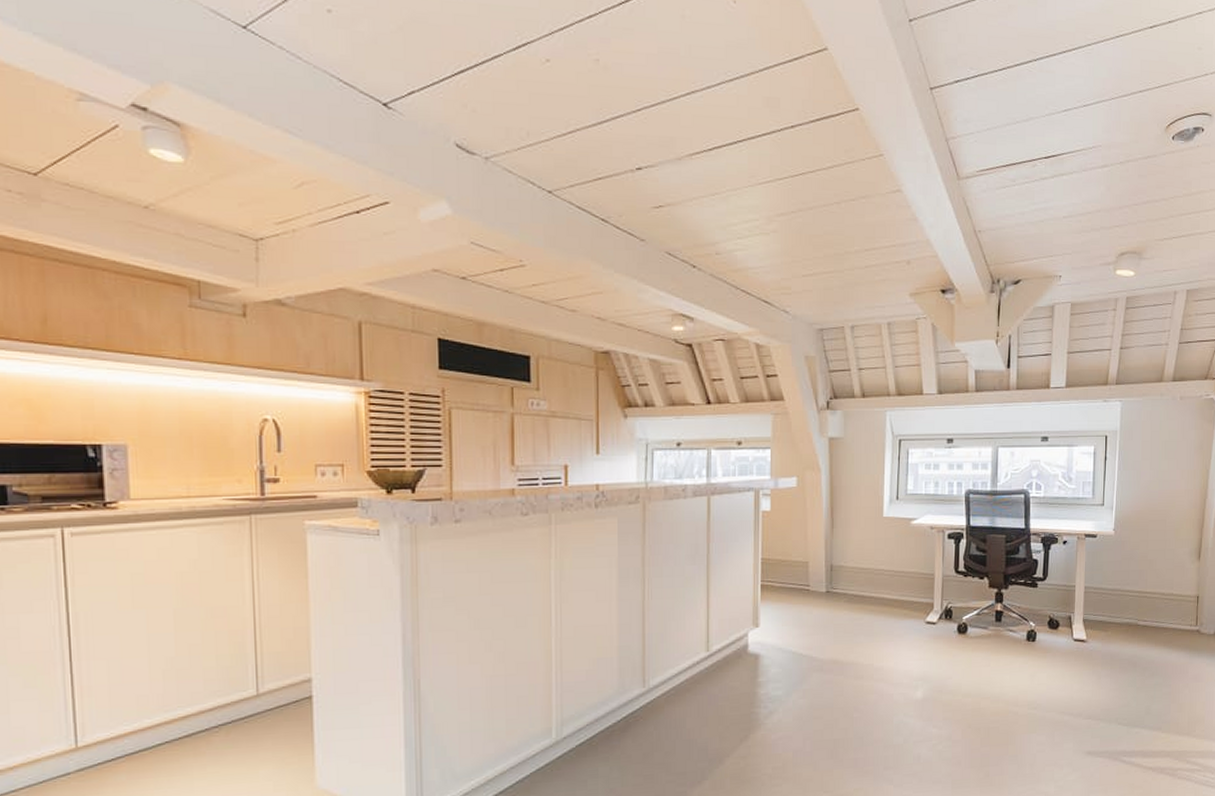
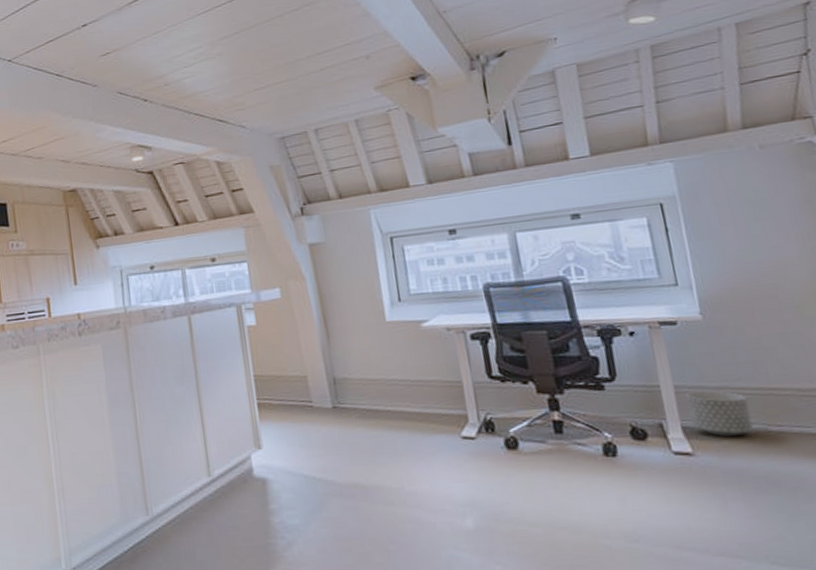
planter: none [1090,592,1129,629] -> present [686,390,754,437]

